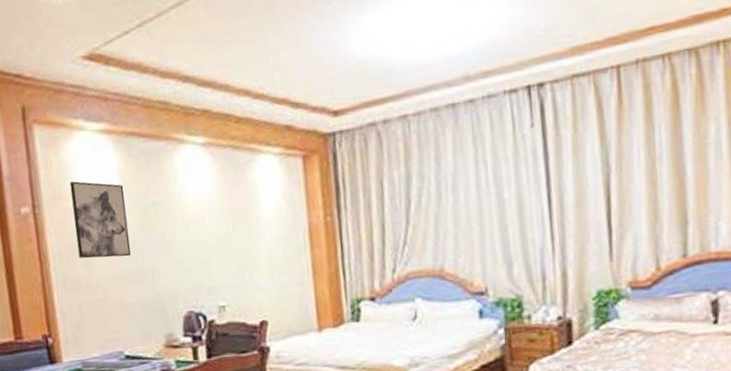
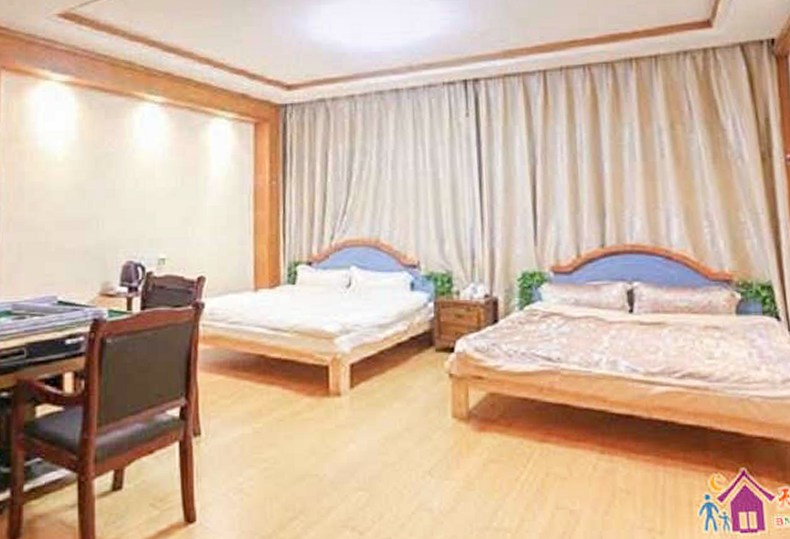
wall art: present [69,181,131,259] -> none [26,126,80,203]

